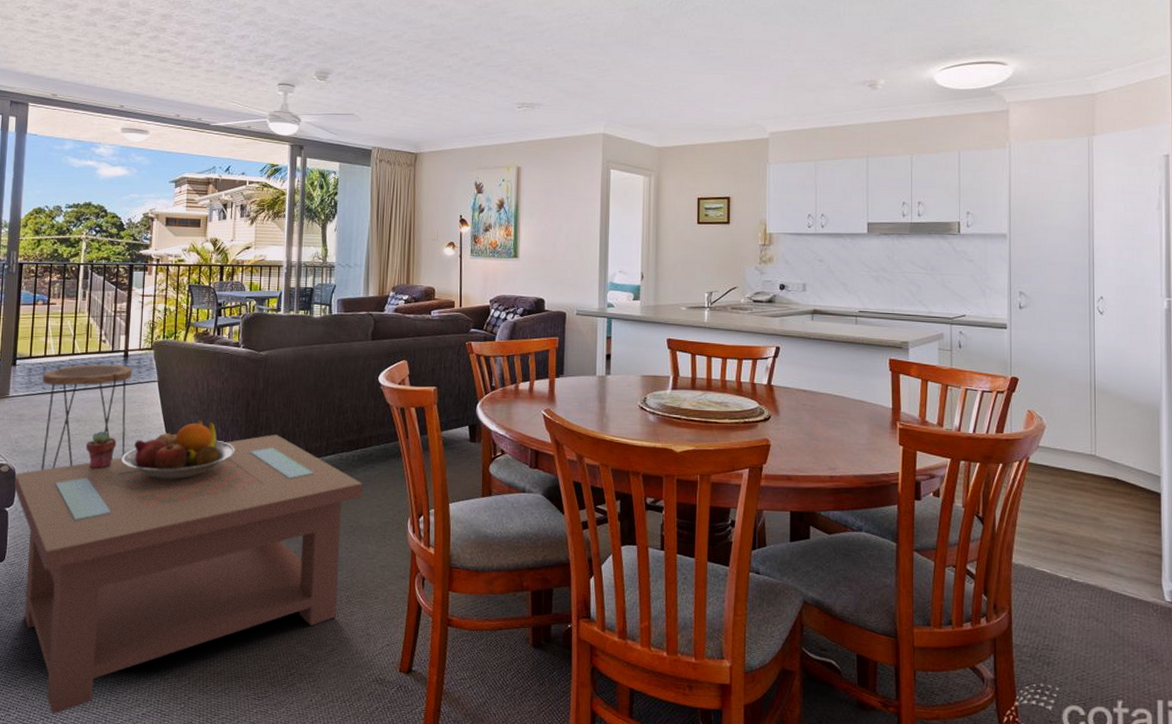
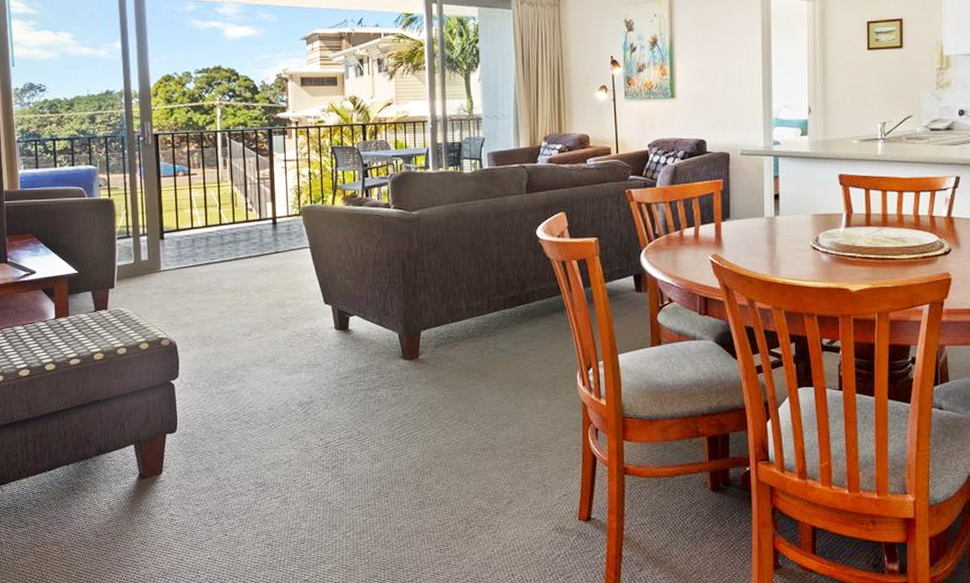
coffee table: present [14,434,363,715] -> none [176,294,529,574]
side table: present [41,364,132,471] -> none [193,233,284,343]
potted succulent: present [85,430,117,469] -> none [243,300,275,339]
fruit bowl: present [121,419,235,481] -> none [281,283,395,346]

